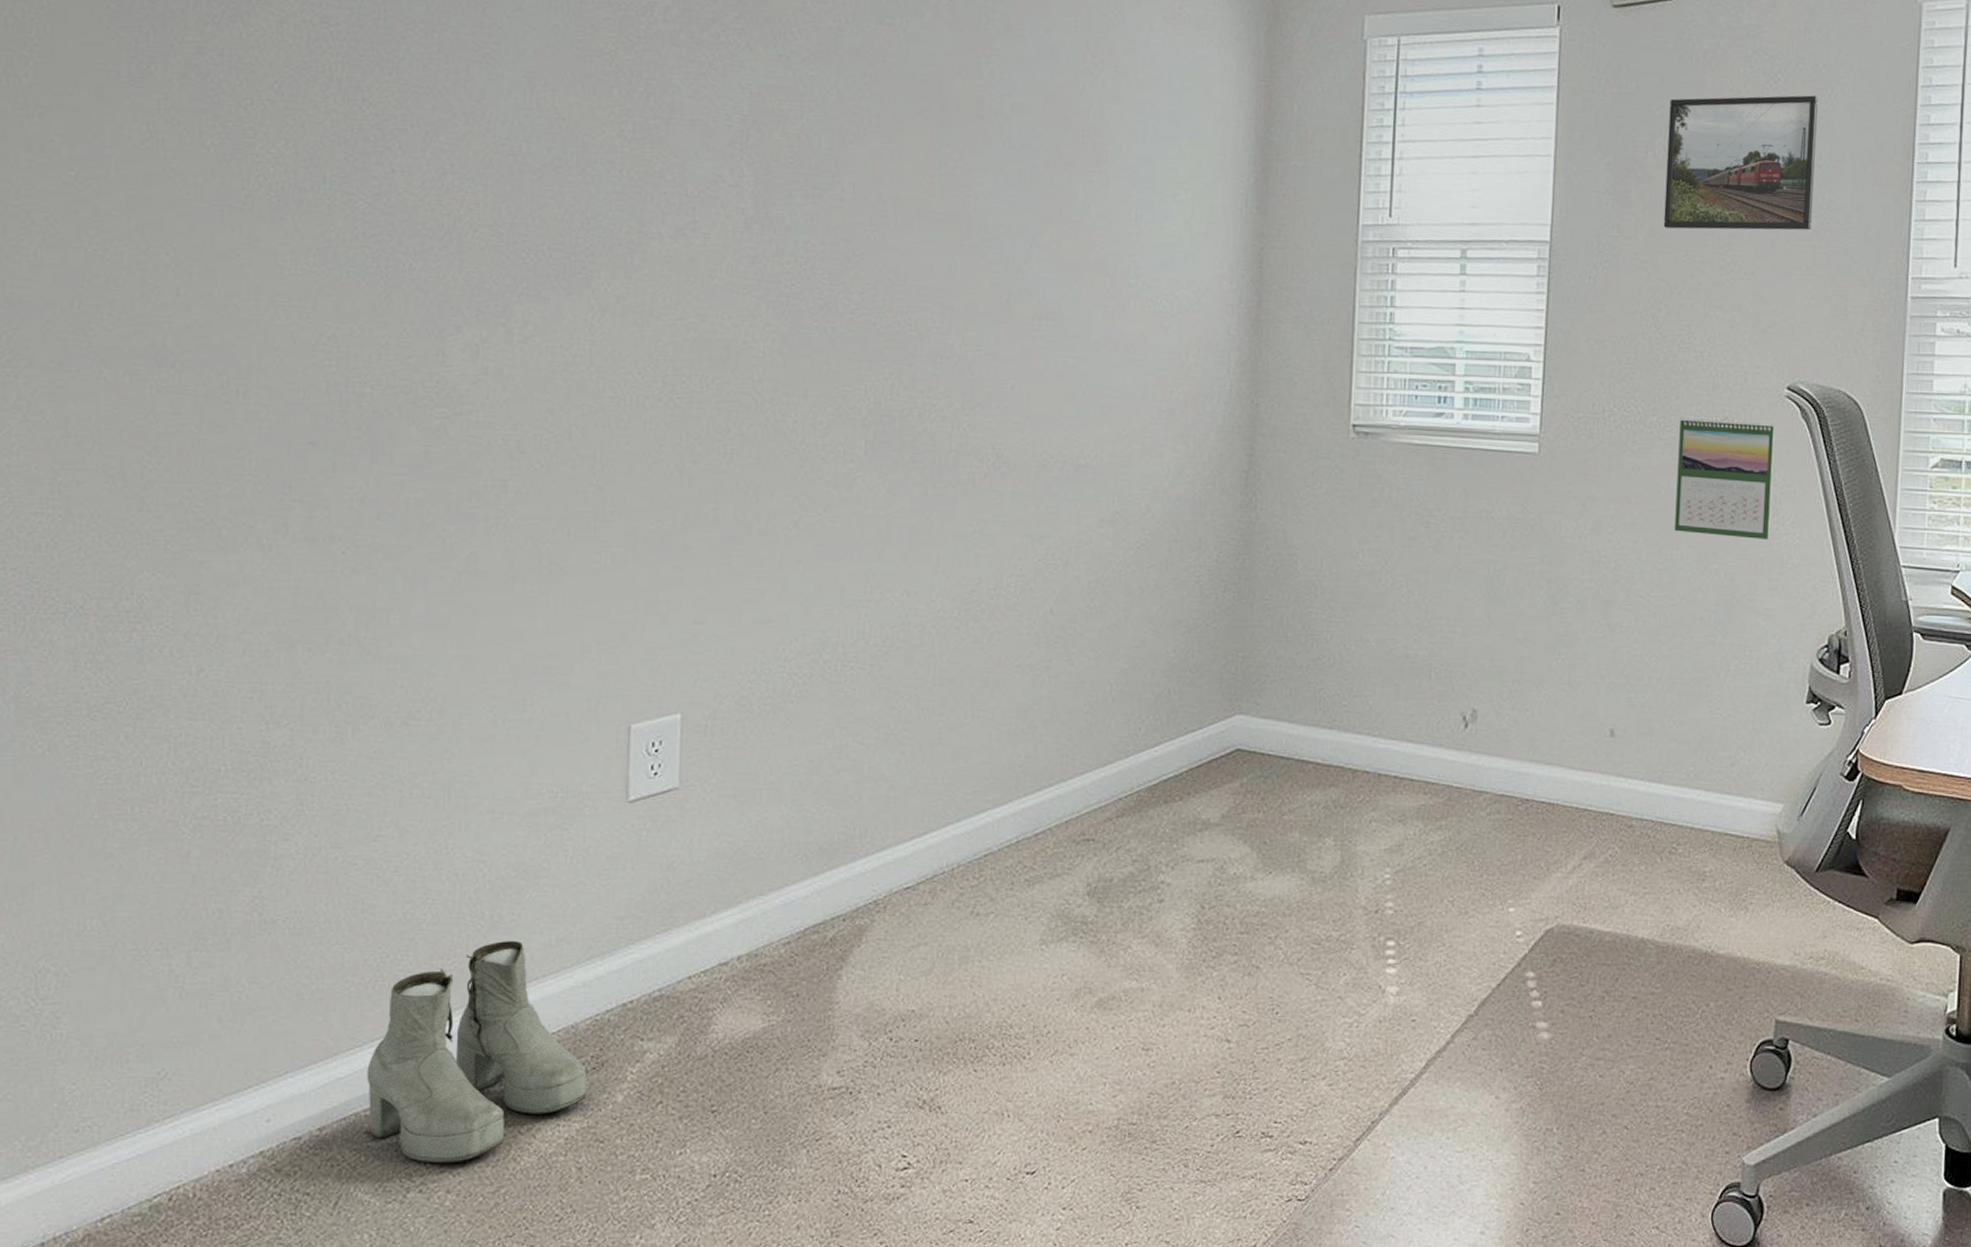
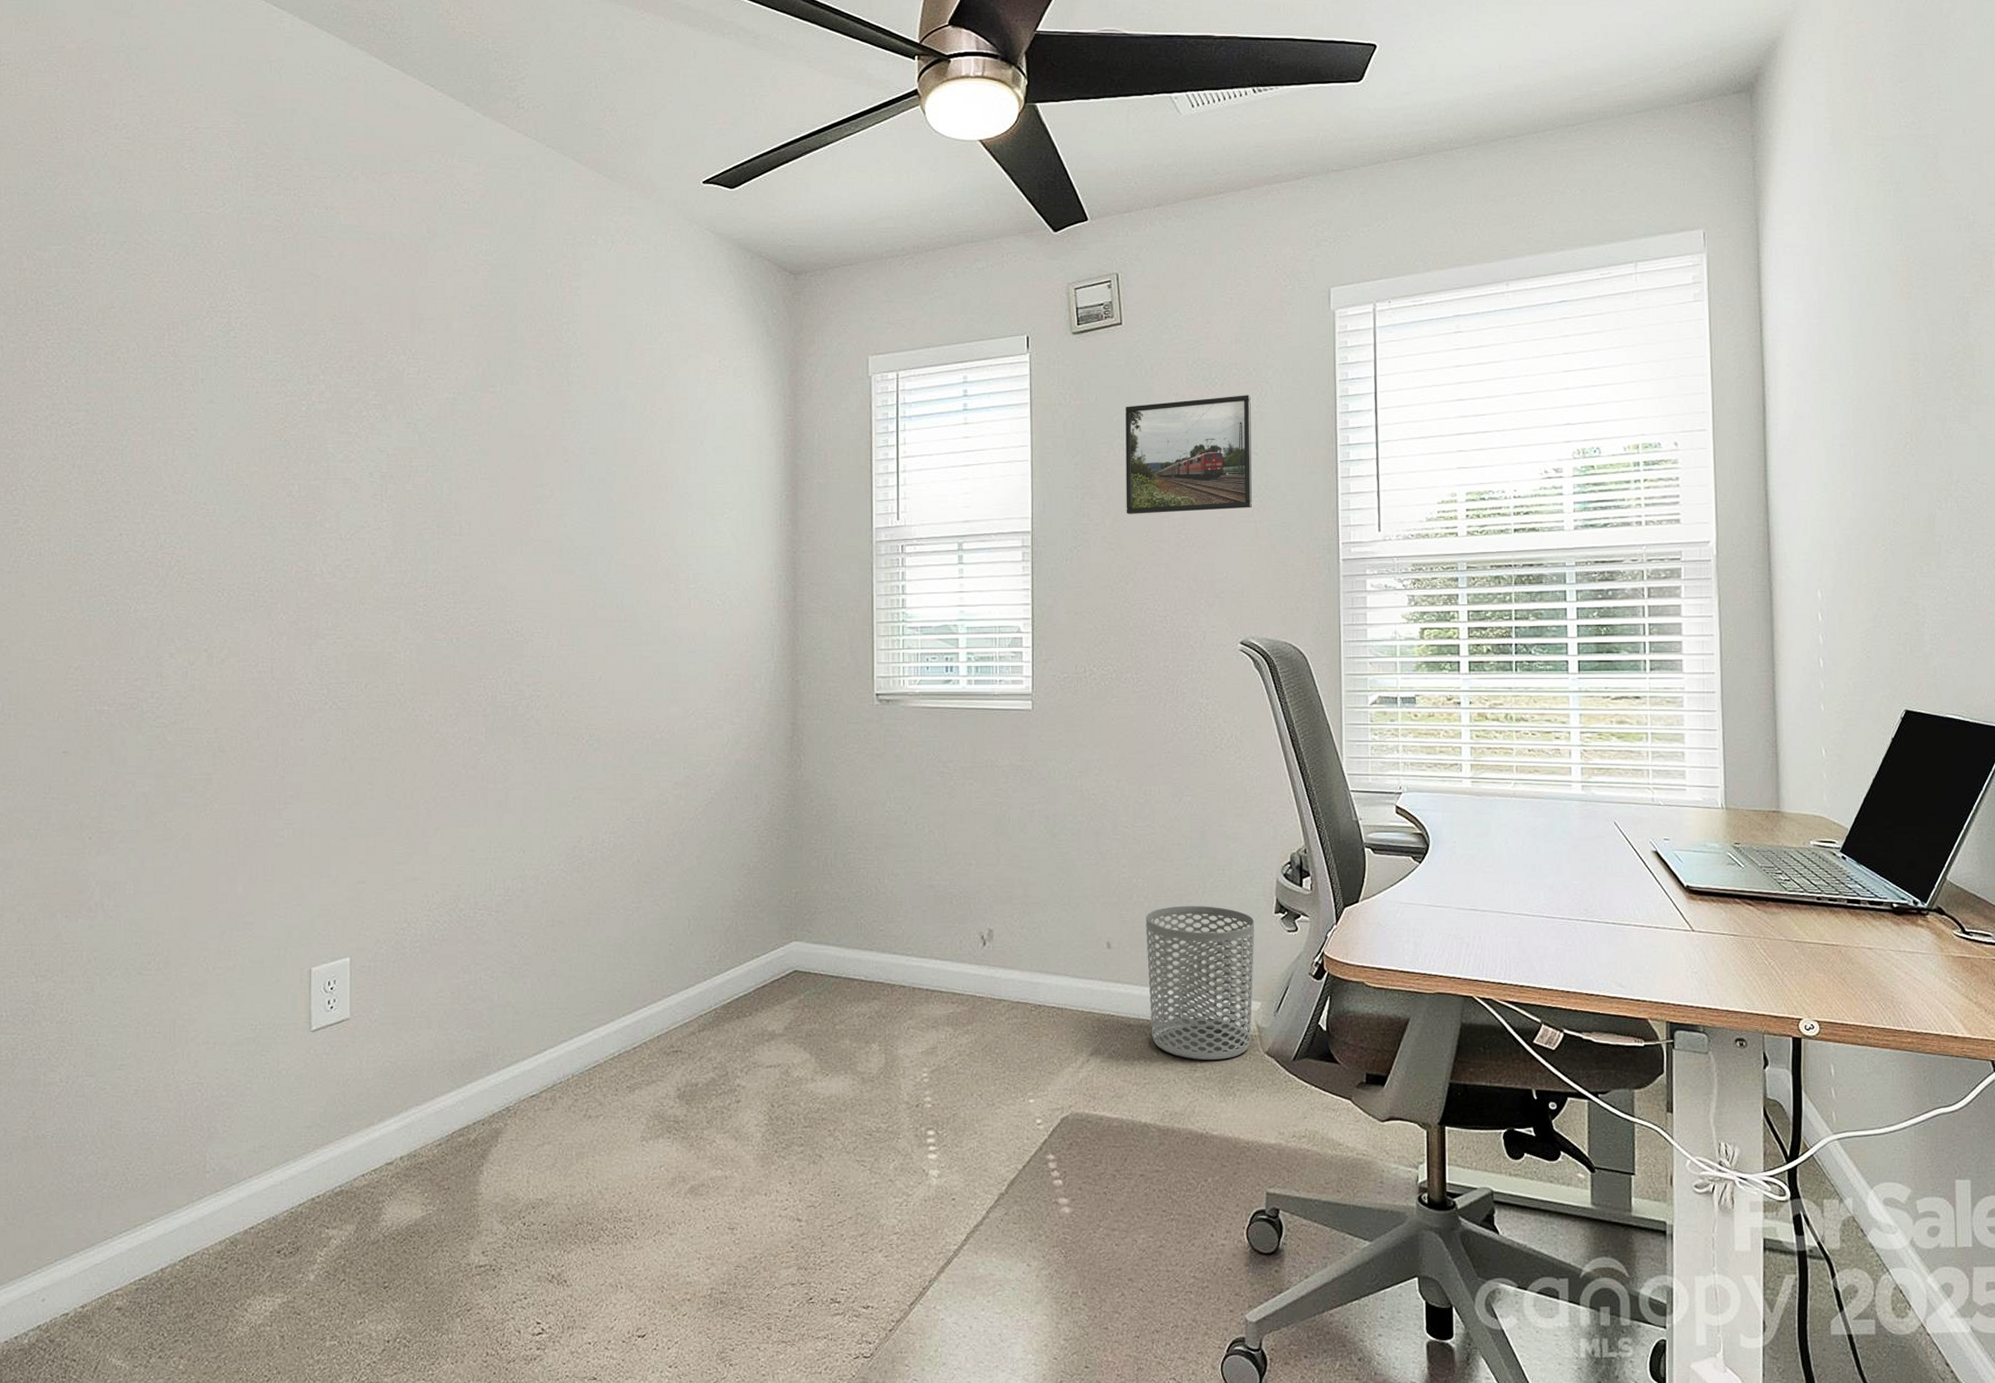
boots: present [366,940,587,1164] -> none [117,1147,286,1334]
waste bin: none [1655,690,1783,868] -> present [1146,905,1255,1060]
calendar: present [1674,416,1775,540] -> none [1150,671,1233,773]

